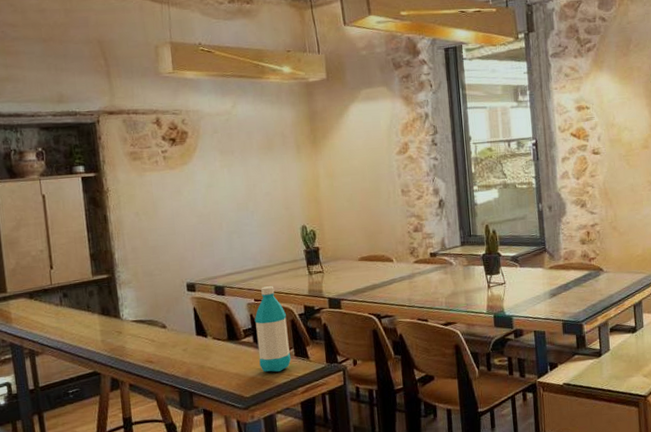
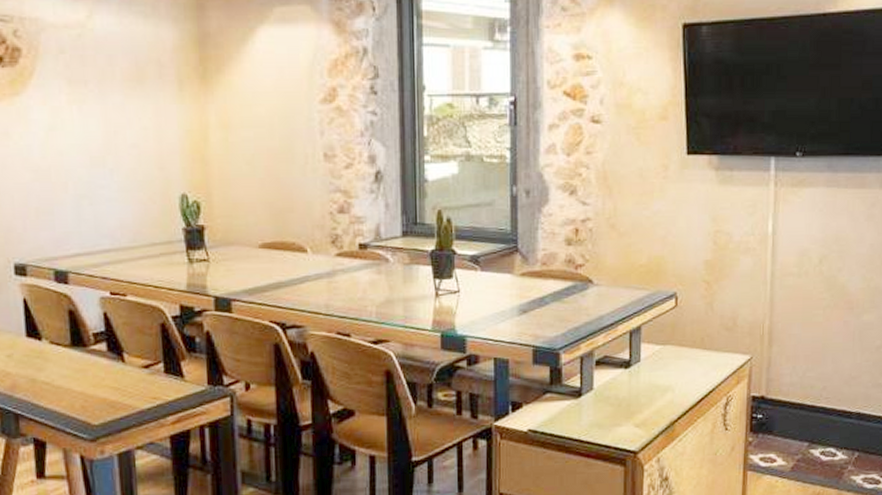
water bottle: present [254,286,292,373] -> none [109,275,159,394]

